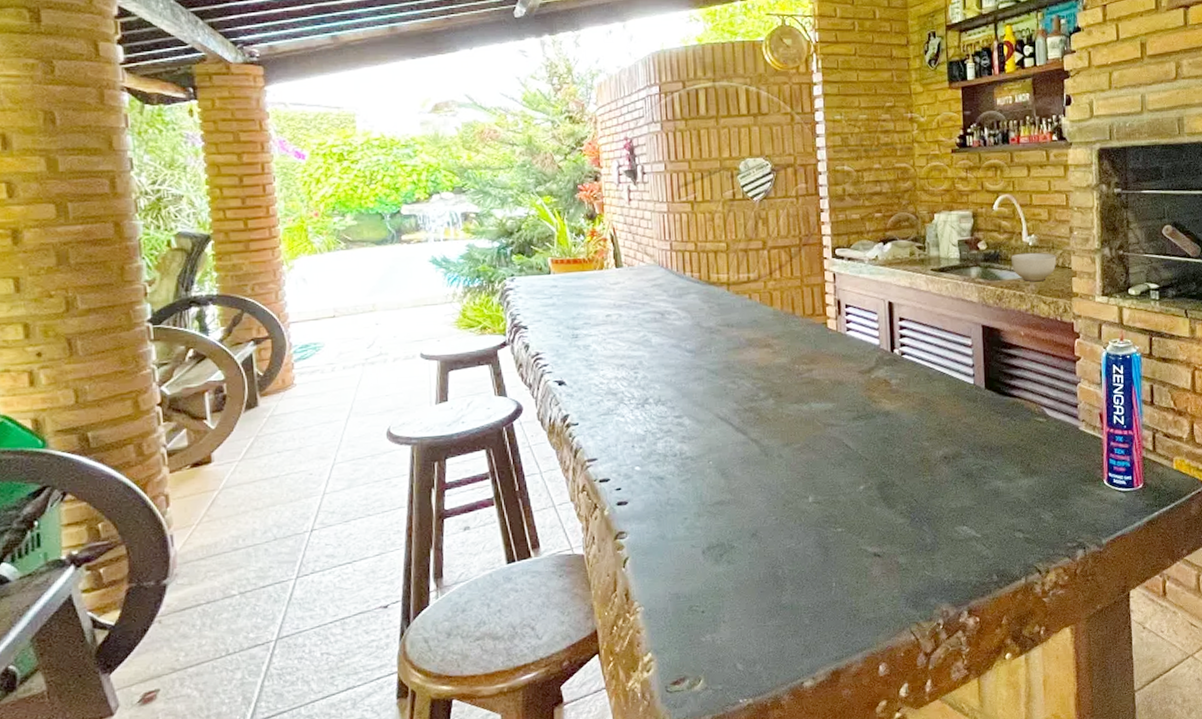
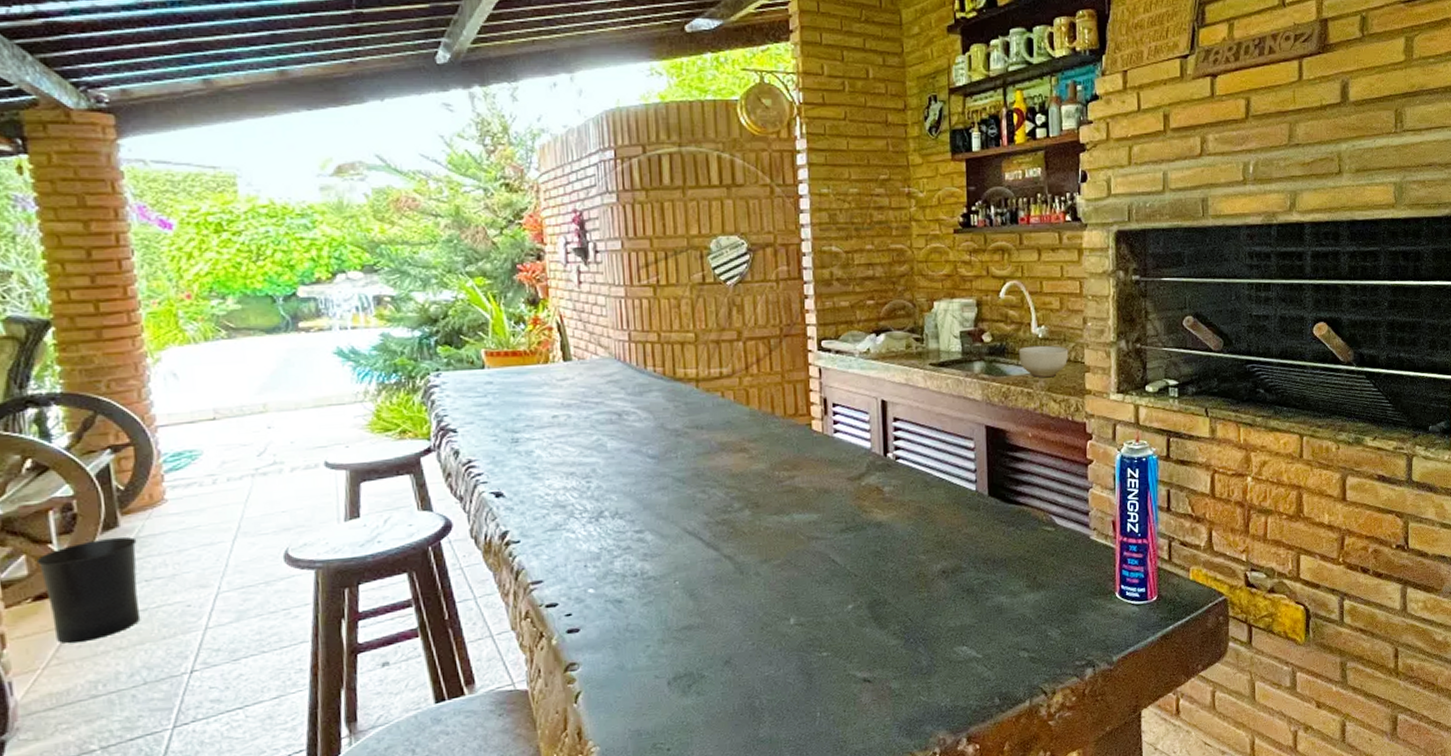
waste bin: none [194,415,272,504] -> present [36,536,139,643]

